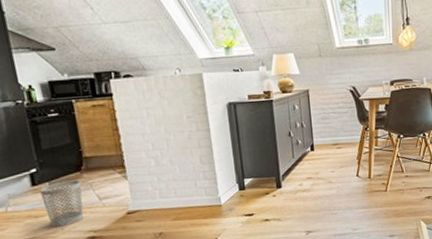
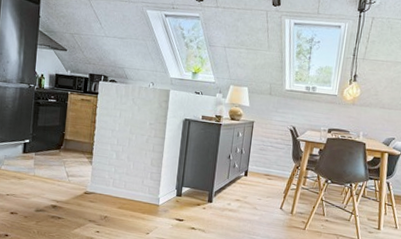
wastebasket: present [39,179,84,228] -> none [26,154,58,192]

